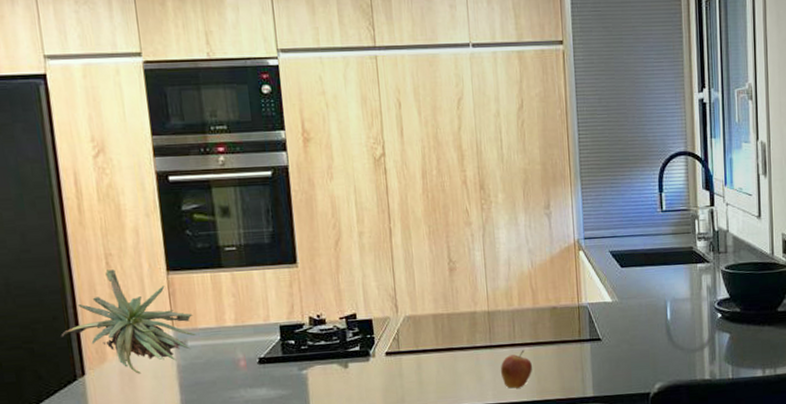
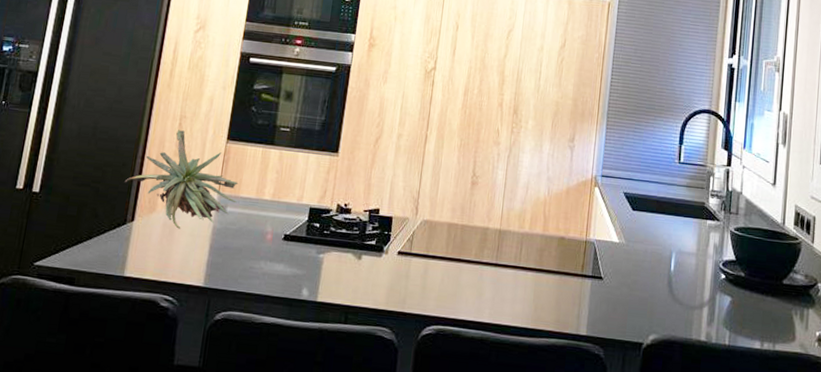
fruit: present [500,350,533,389] -> none [500,274,533,312]

